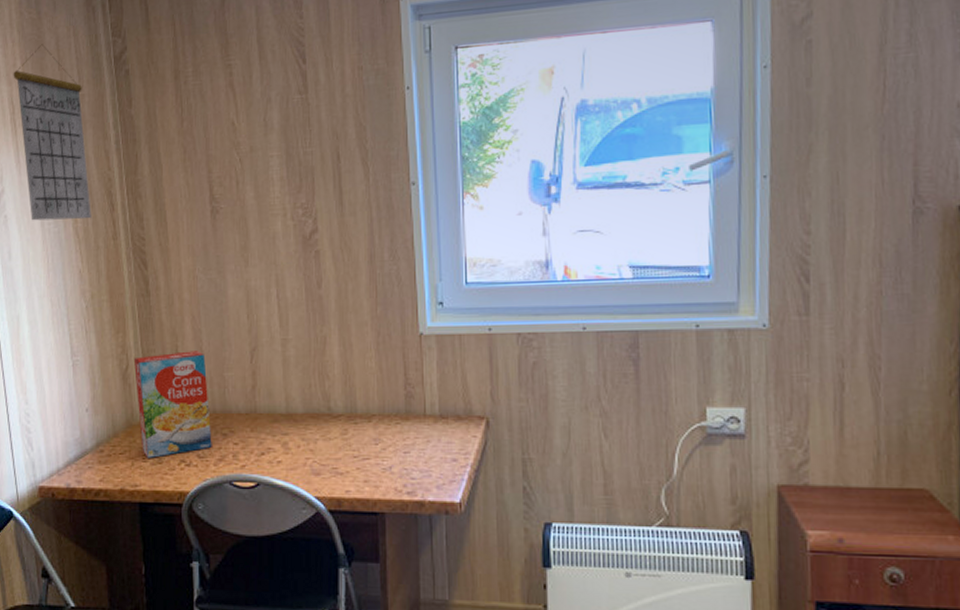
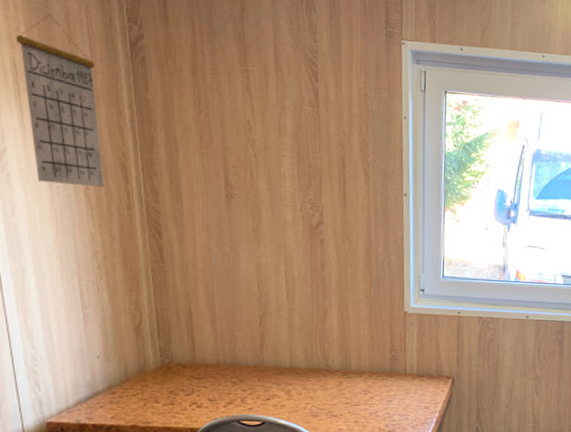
cereal box: present [134,351,212,458] -> none [148,312,222,400]

